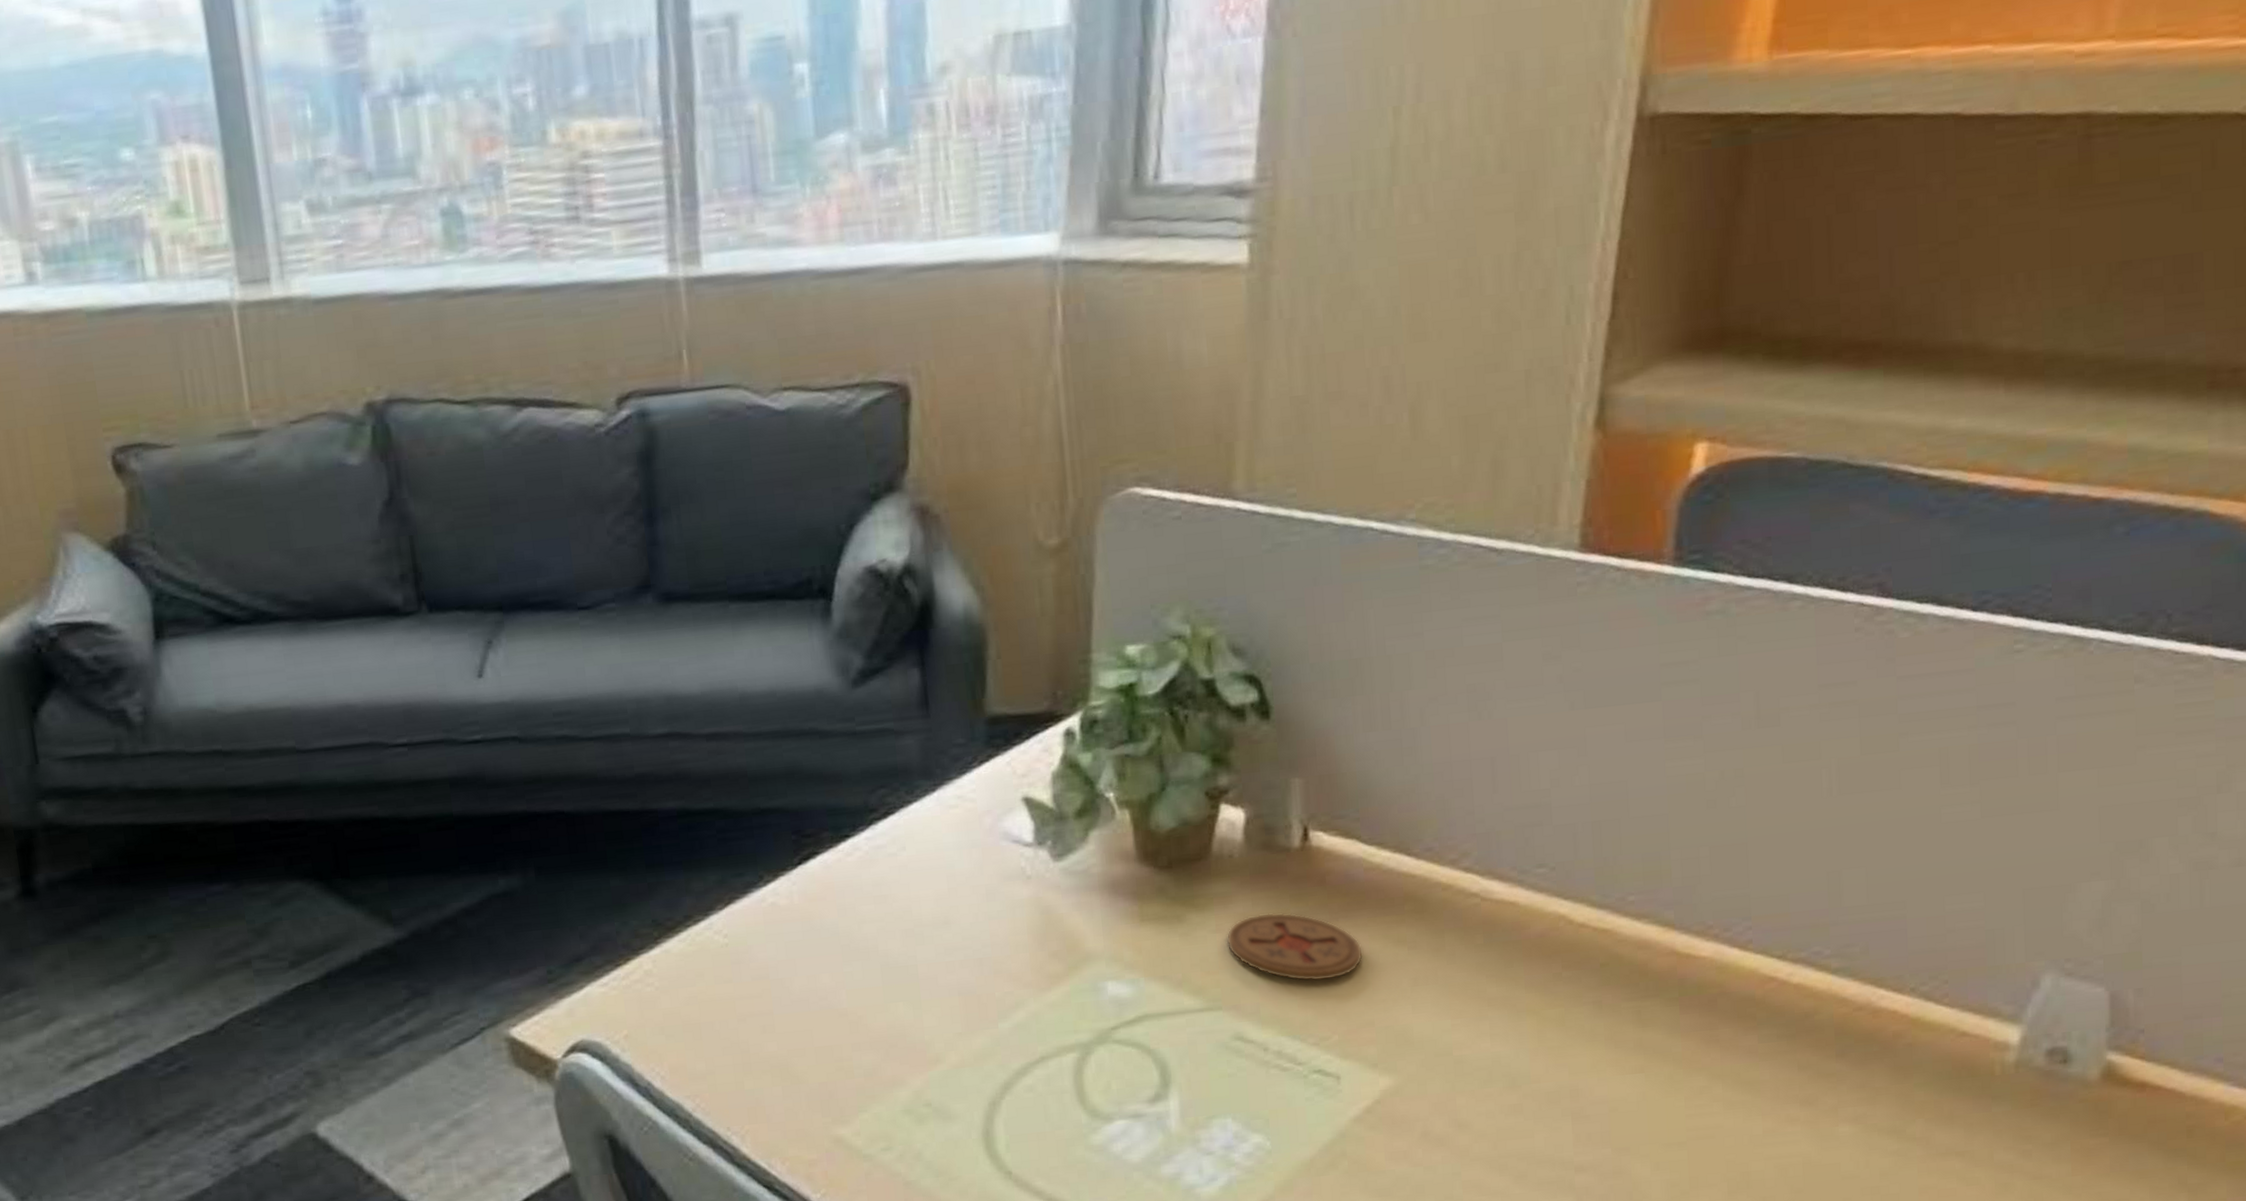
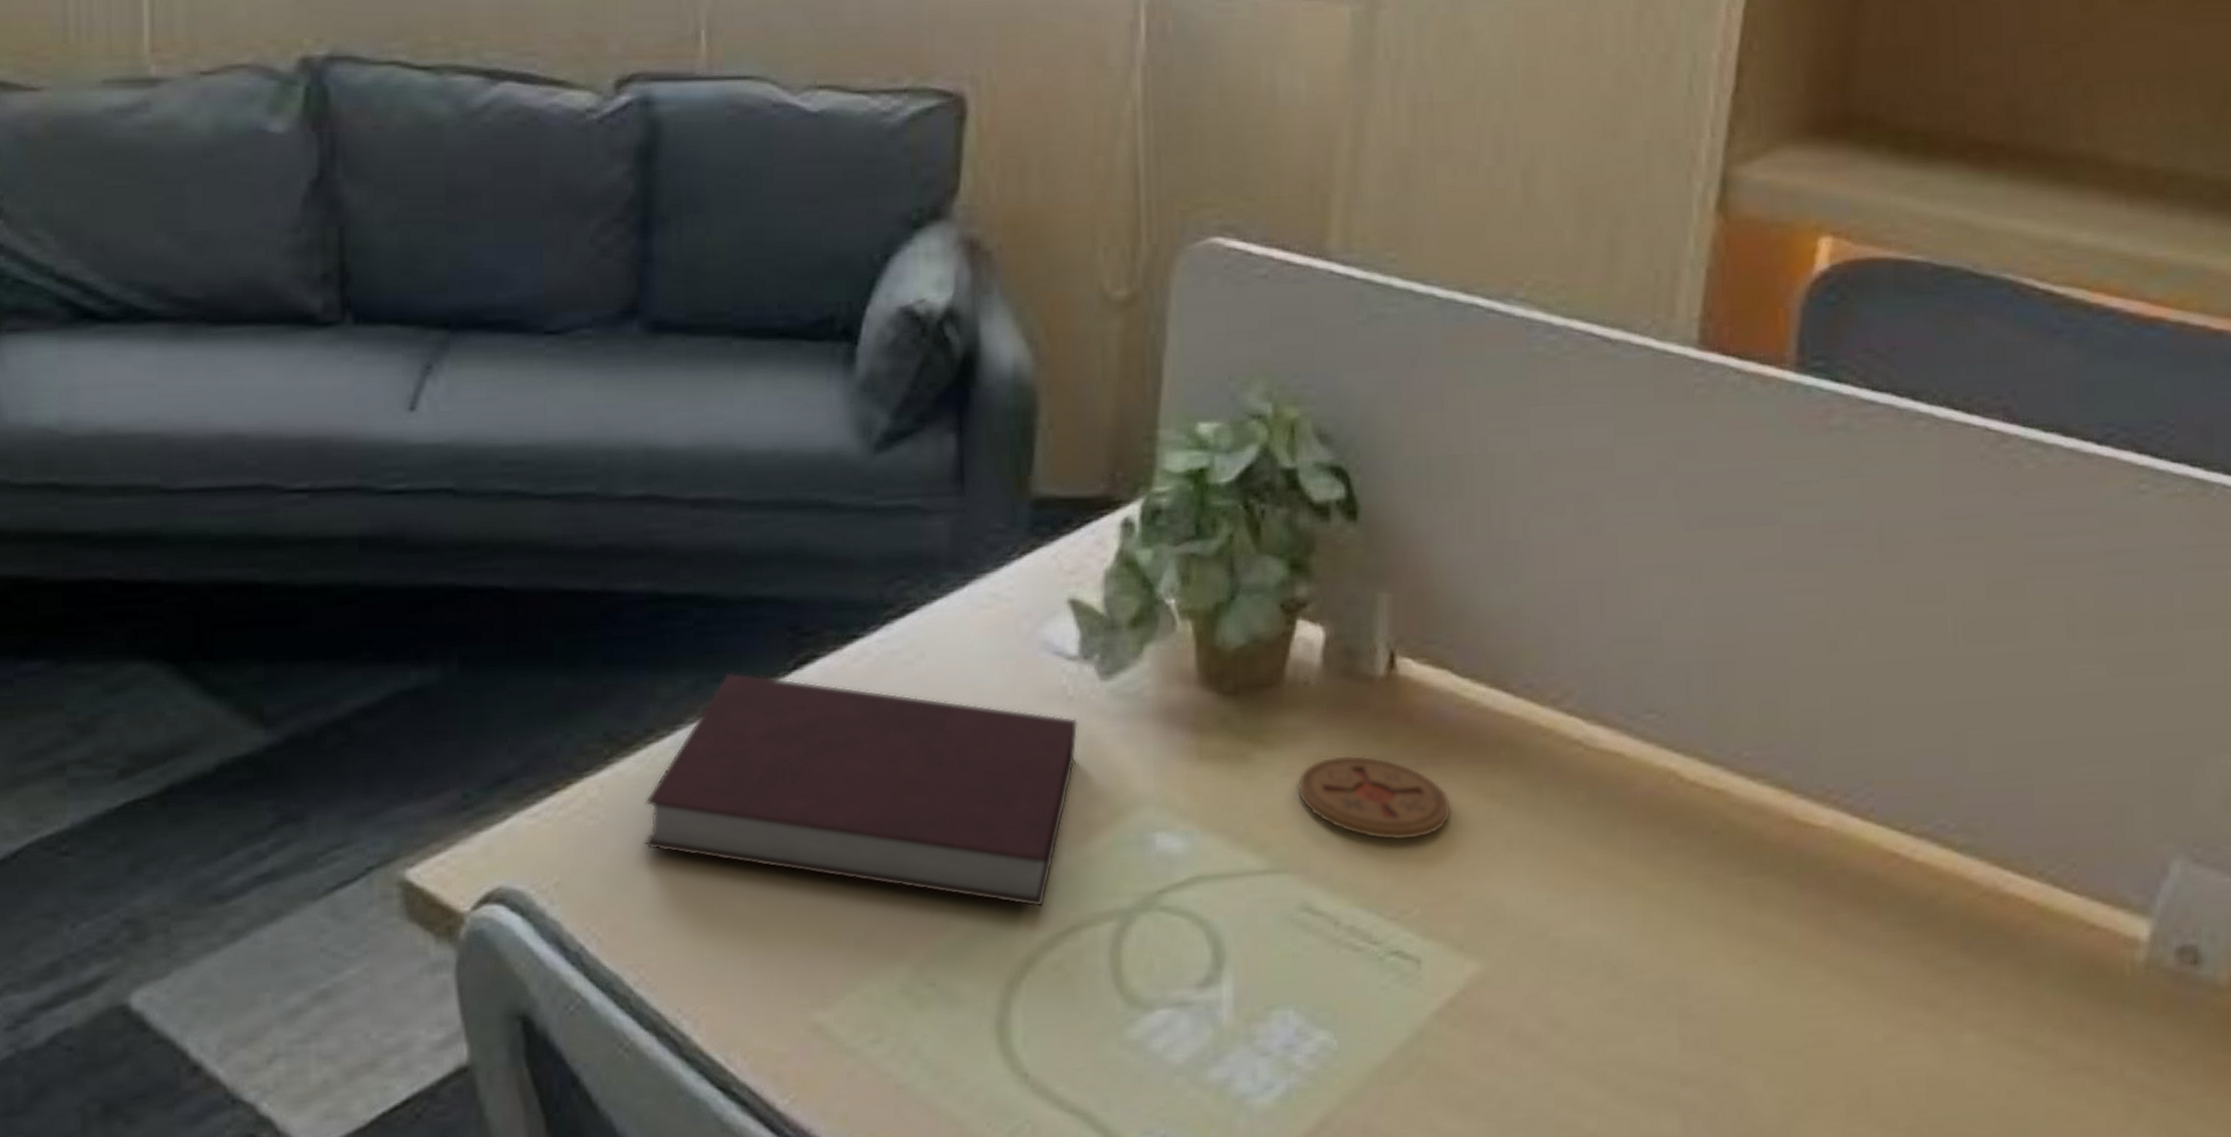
notebook: none [689,868,1037,1043] -> present [643,672,1079,907]

